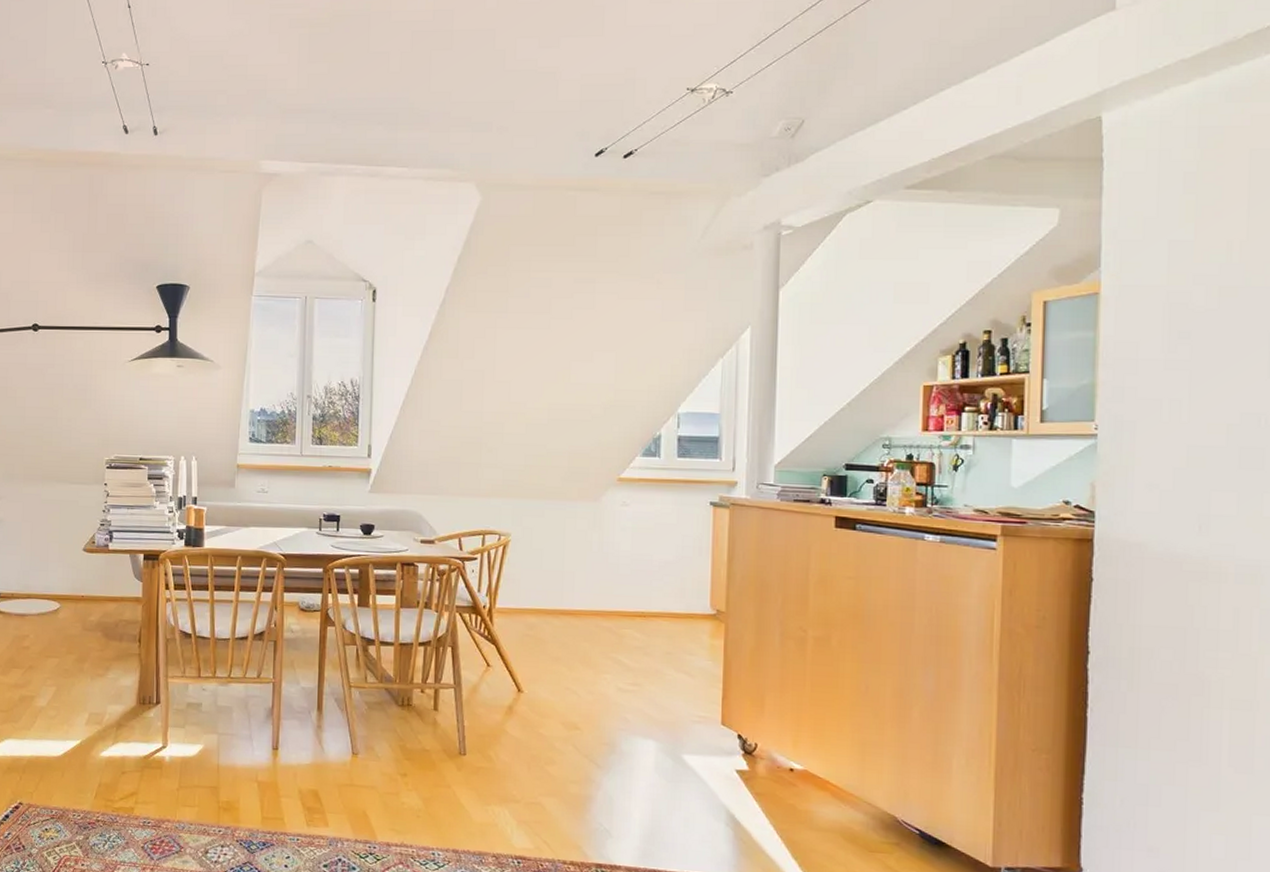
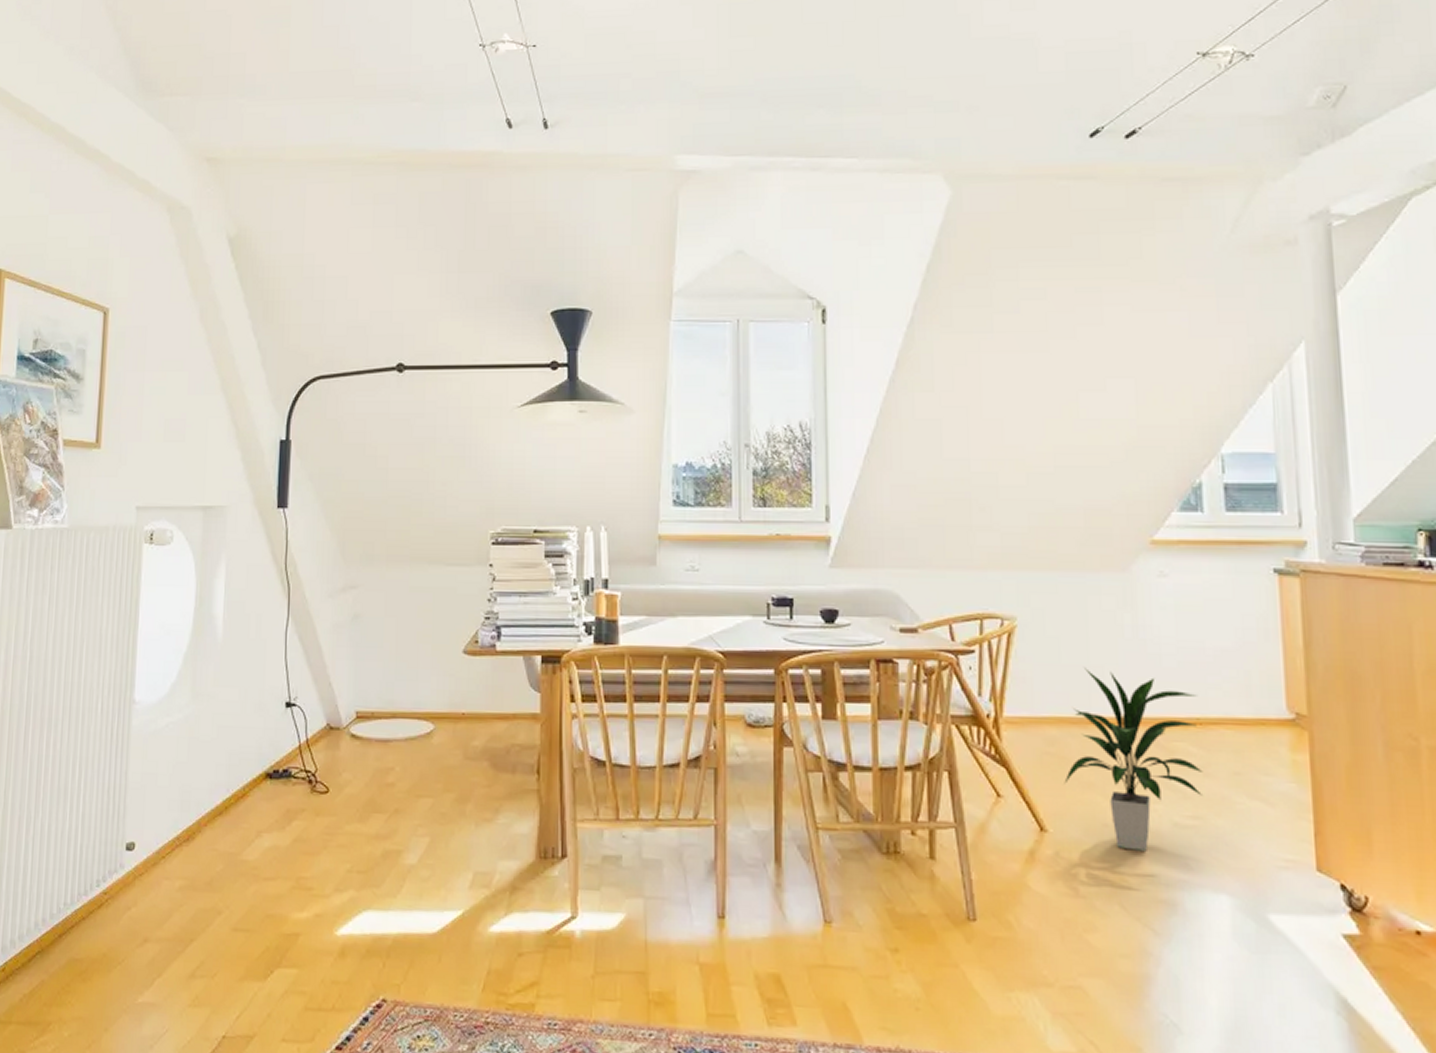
indoor plant: none [538,573,643,708] -> present [1064,668,1203,851]

